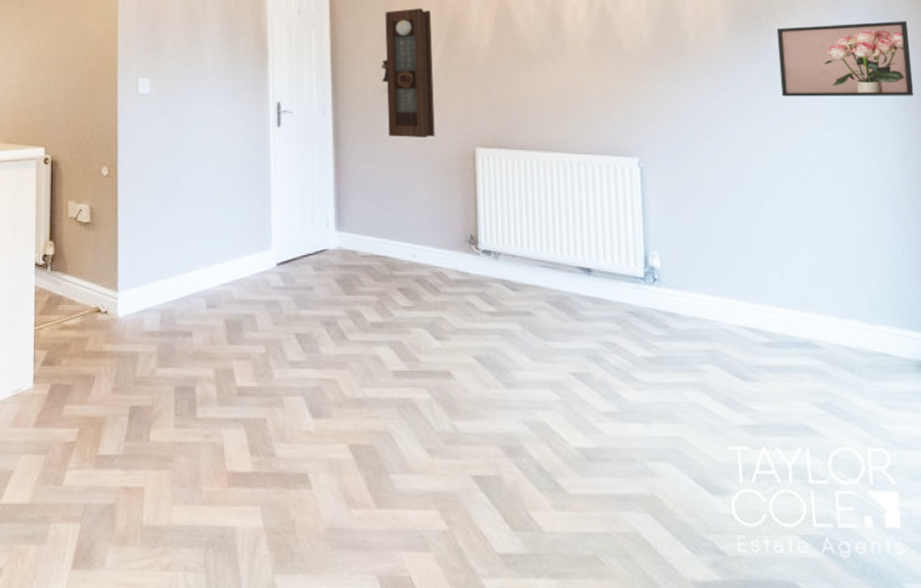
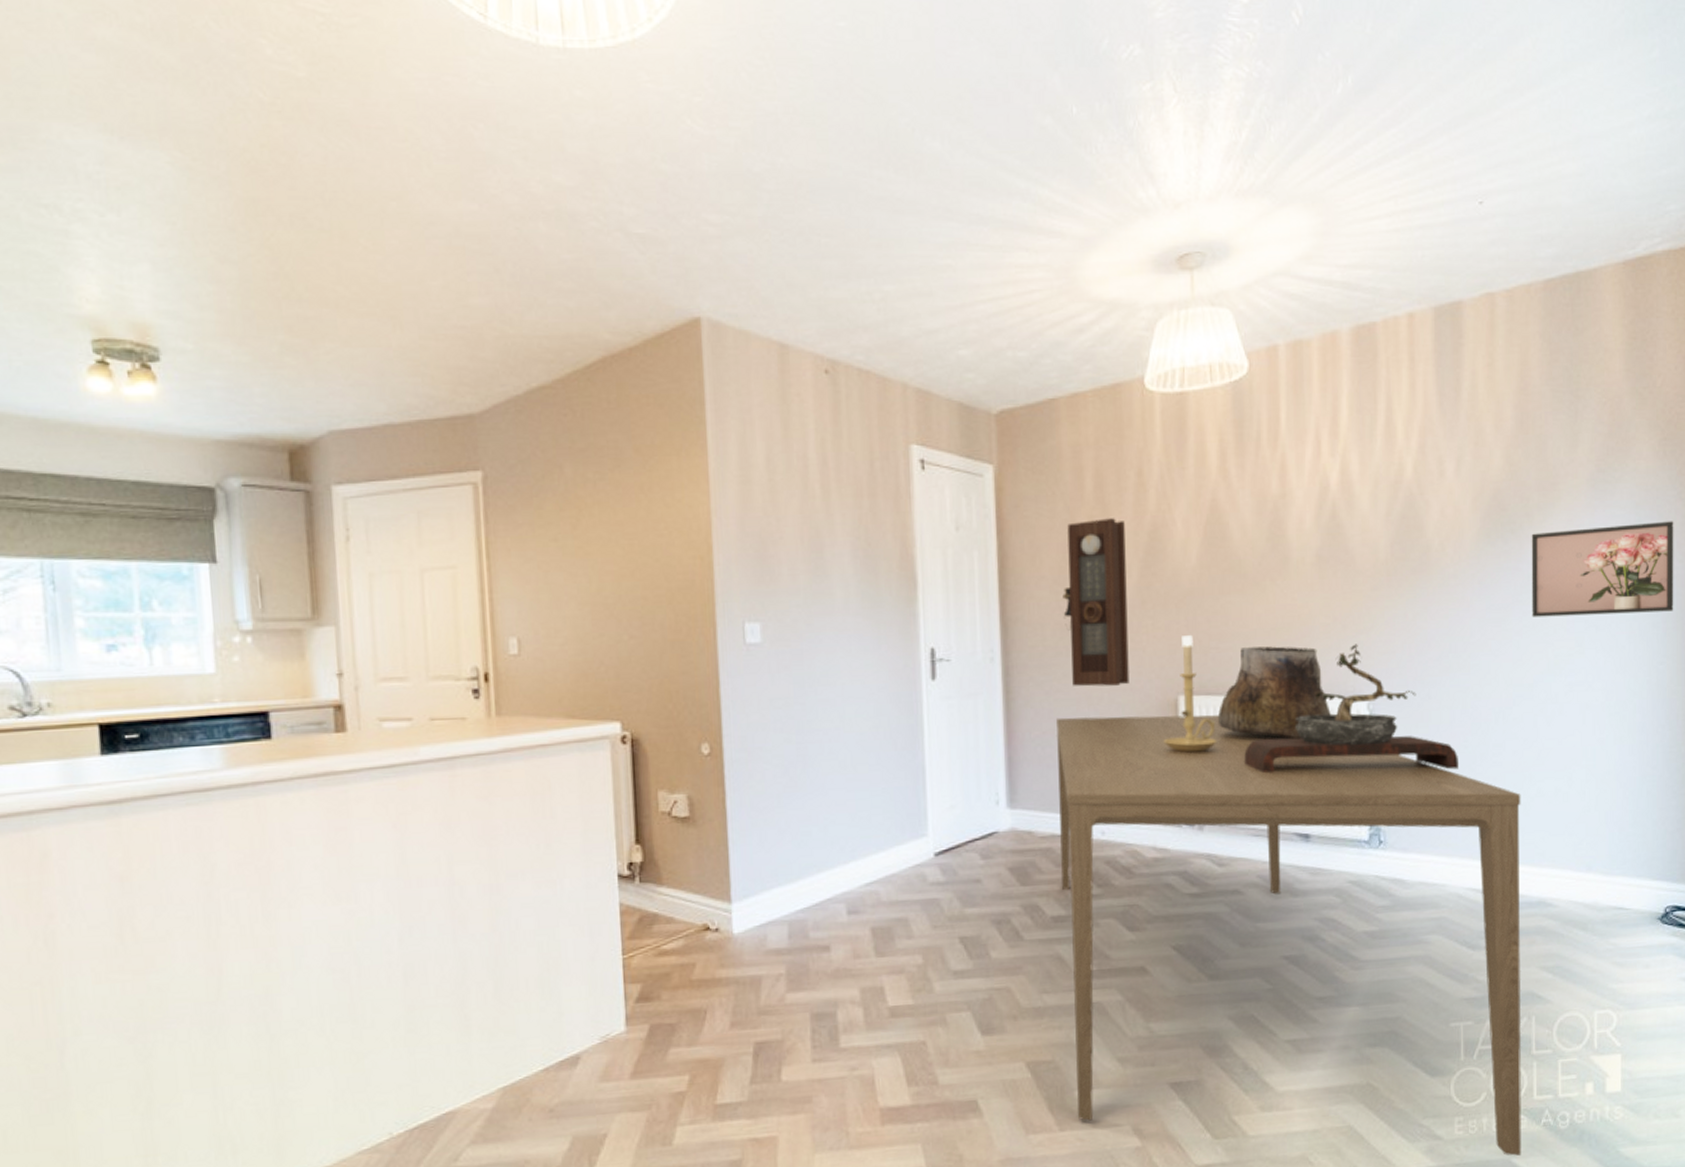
dining table: none [375,161,805,579] -> present [1055,714,1522,1156]
candle holder: none [464,100,508,194] -> present [1163,635,1216,753]
vase: none [508,112,606,188] -> present [1217,646,1331,740]
bonsai tree: none [532,112,723,221] -> present [1244,644,1458,774]

